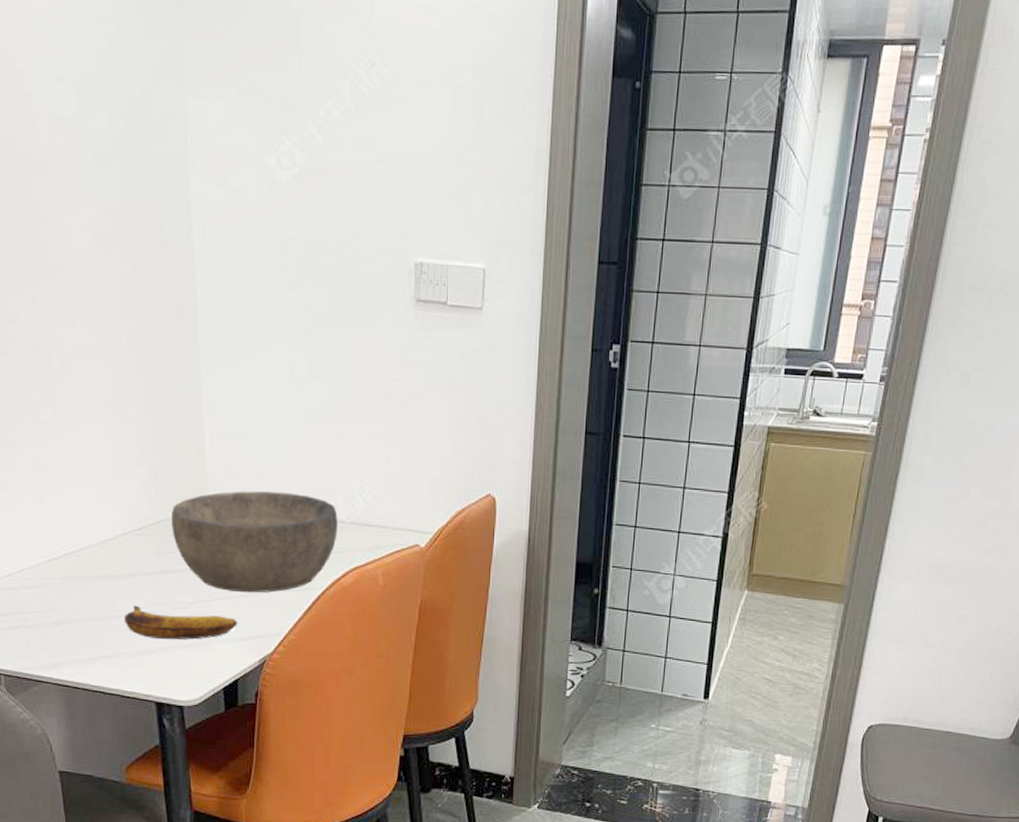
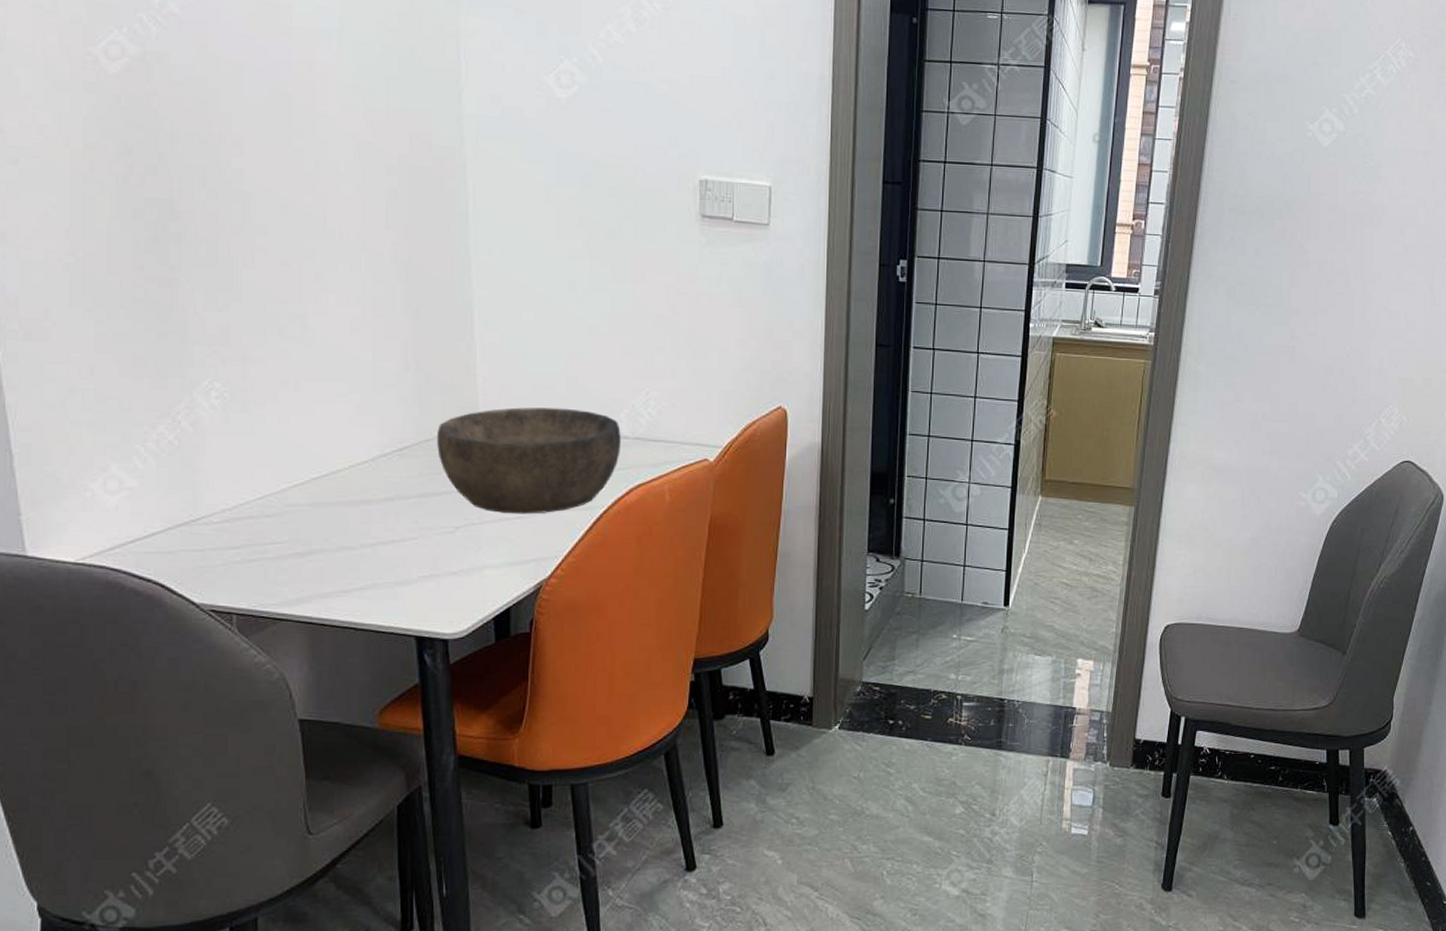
banana: present [123,605,237,640] -> none [380,531,510,568]

